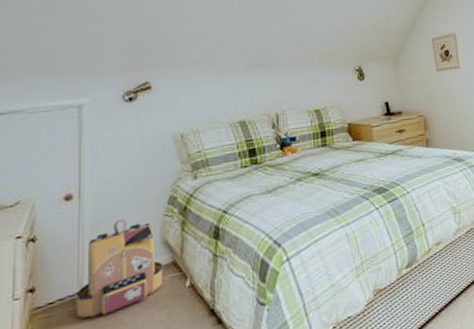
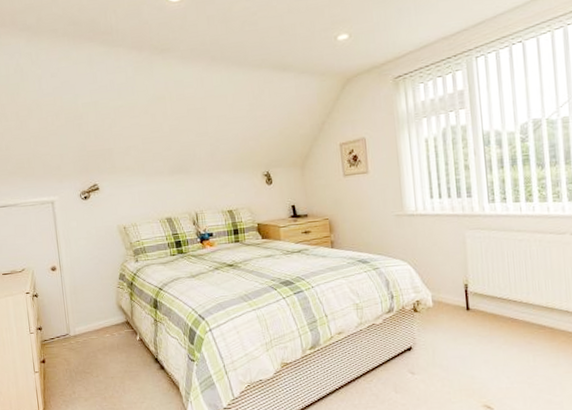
backpack: present [75,219,164,319] -> none [66,288,121,352]

